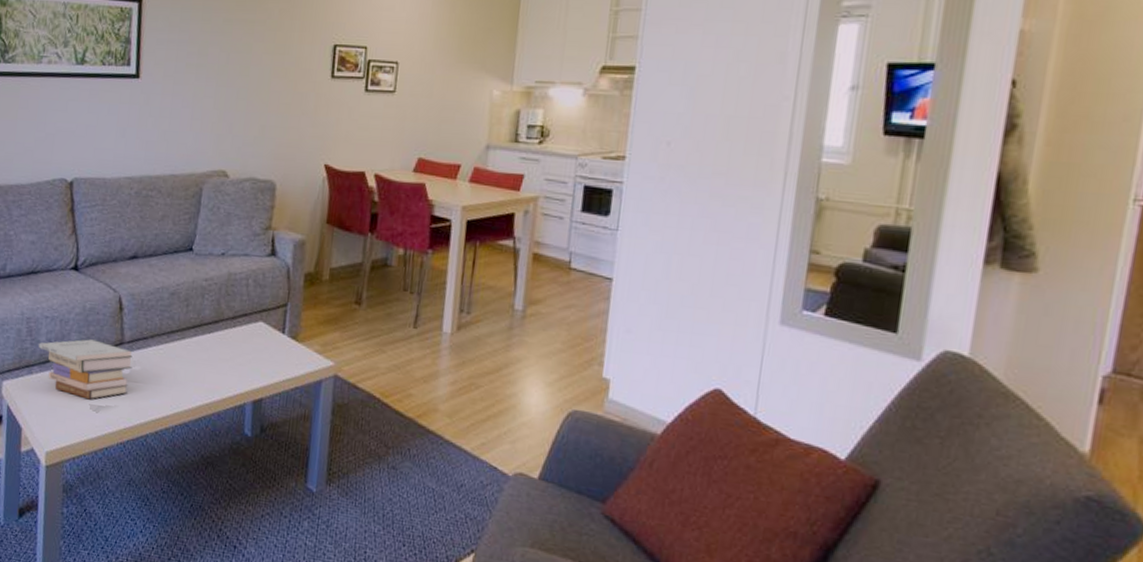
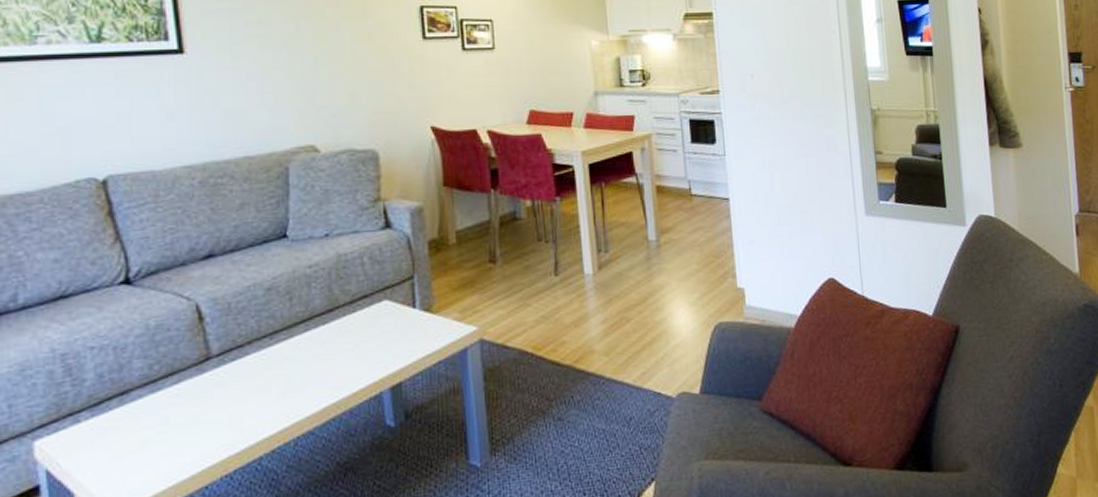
books: present [39,339,132,400] -> none [85,362,228,436]

